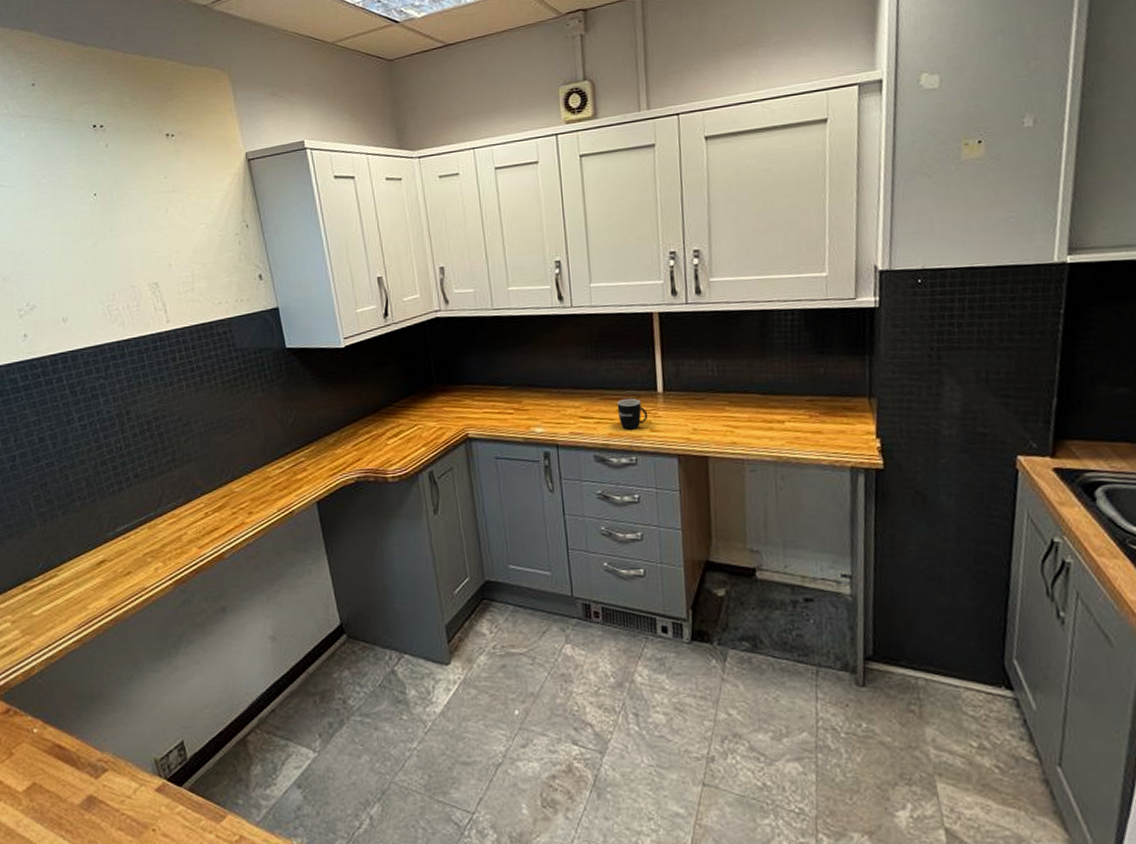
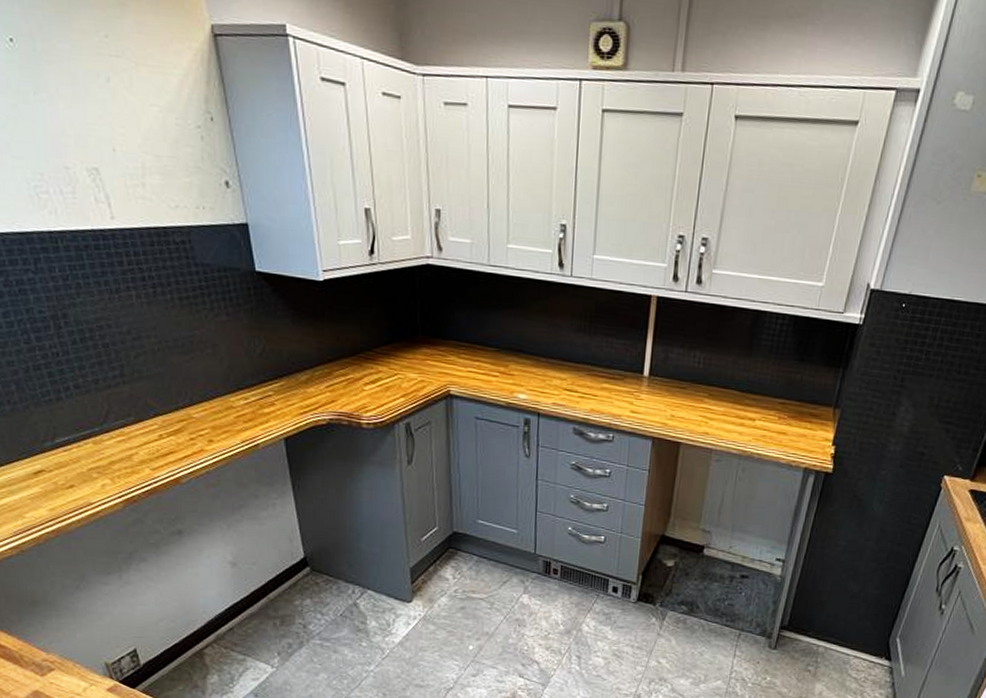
mug: present [617,398,648,430] -> none [602,377,631,408]

